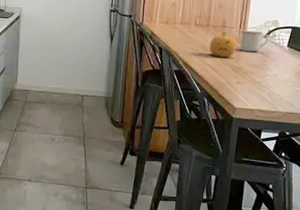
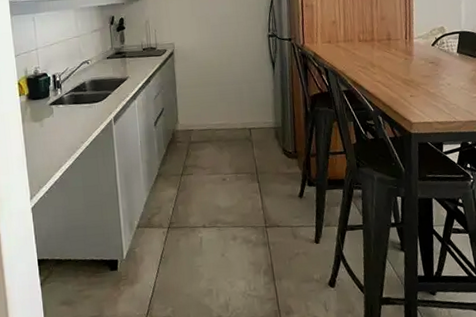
fruit: present [209,31,237,57] -> none [376,44,406,72]
mug: present [239,30,269,53] -> none [408,39,437,63]

